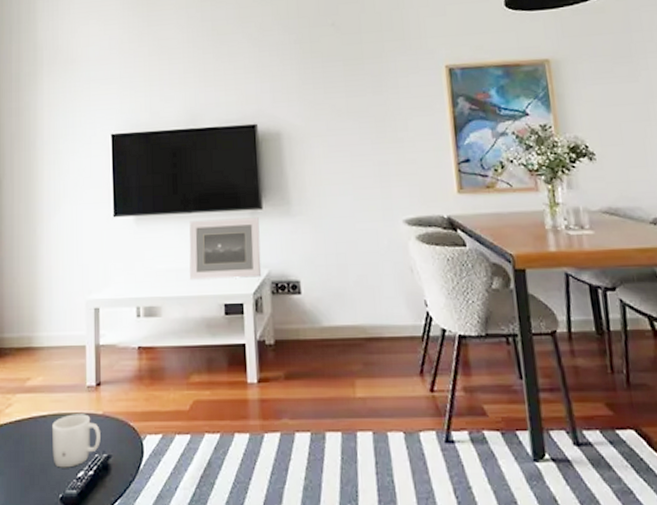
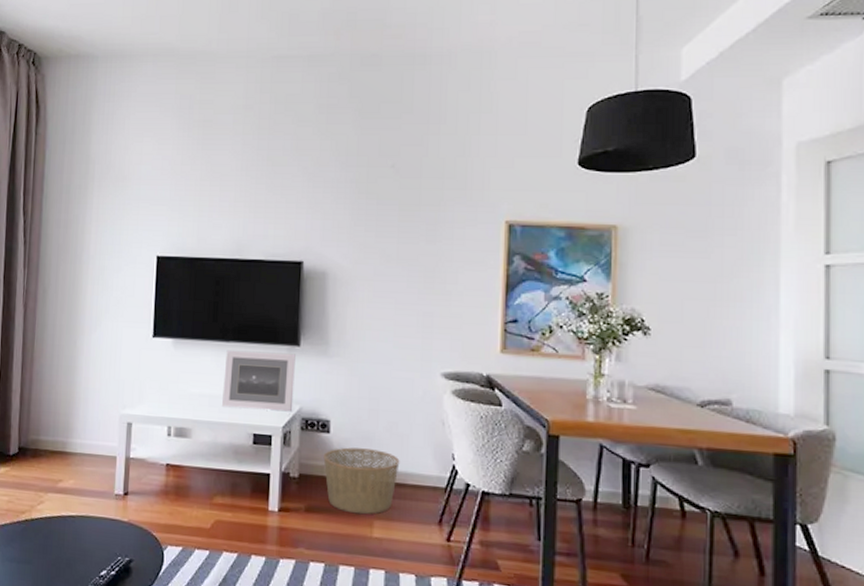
mug: present [52,414,101,468] -> none [78,518,125,566]
basket: none [297,305,374,375] -> present [323,447,400,514]

